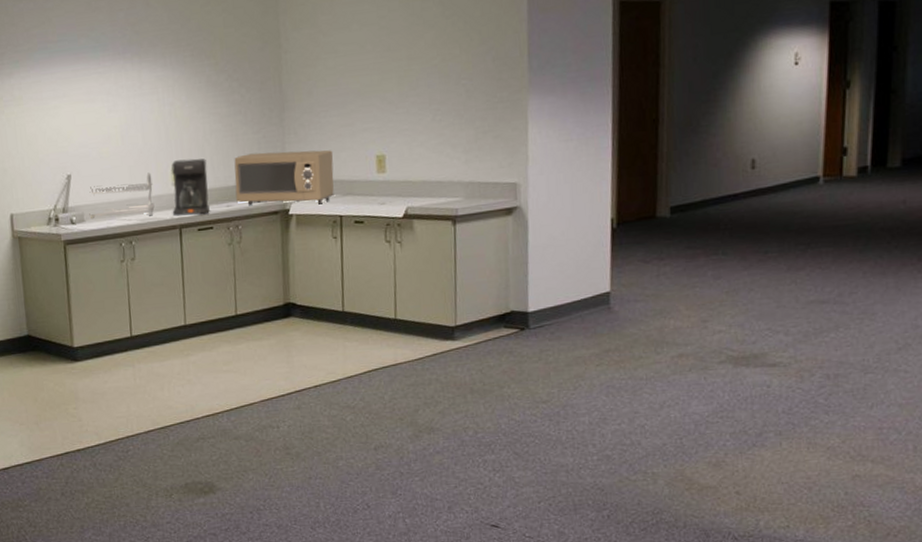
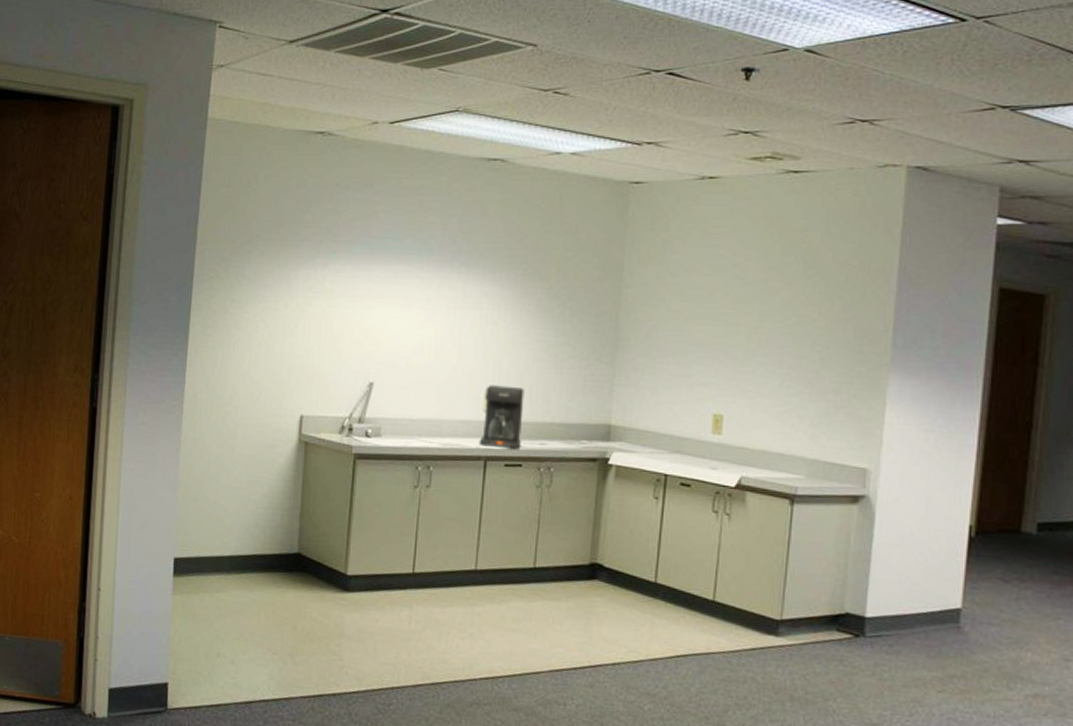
dish rack: present [89,172,155,220] -> none [387,393,462,442]
microwave: present [234,150,334,206] -> none [552,390,666,458]

